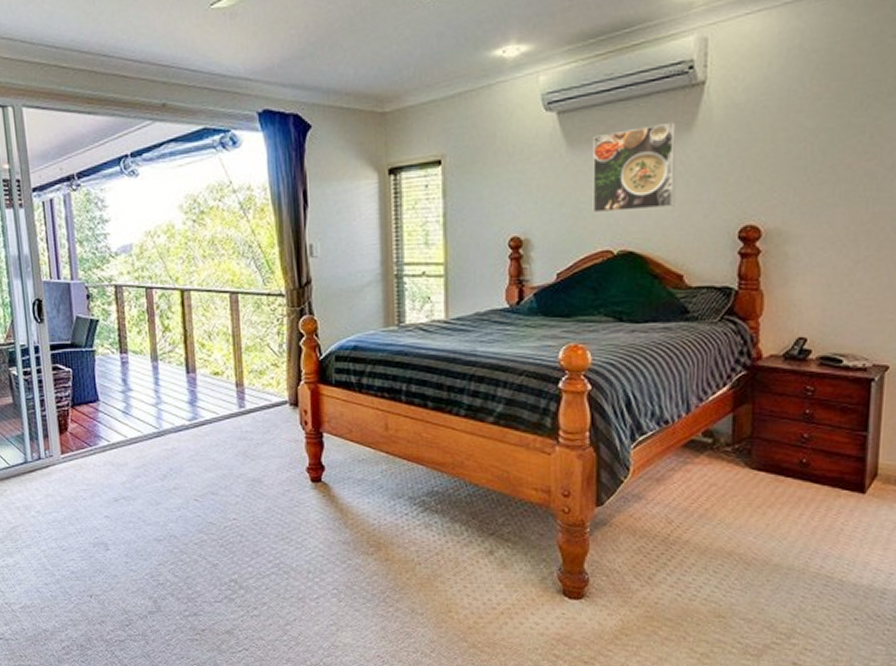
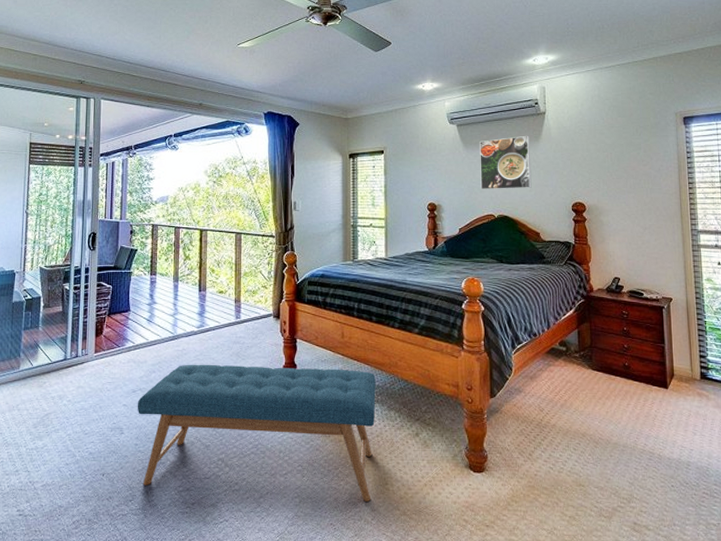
bench: none [121,466,434,631] -> present [137,364,376,502]

